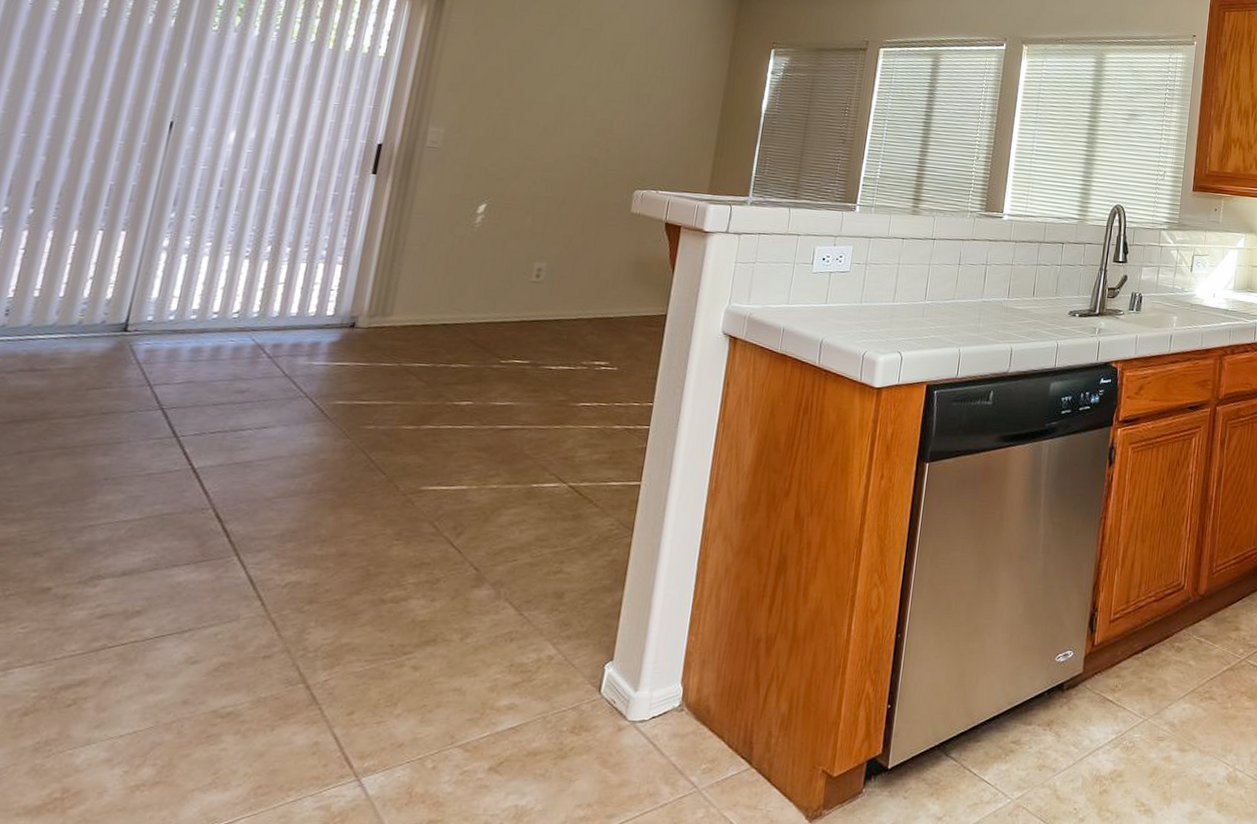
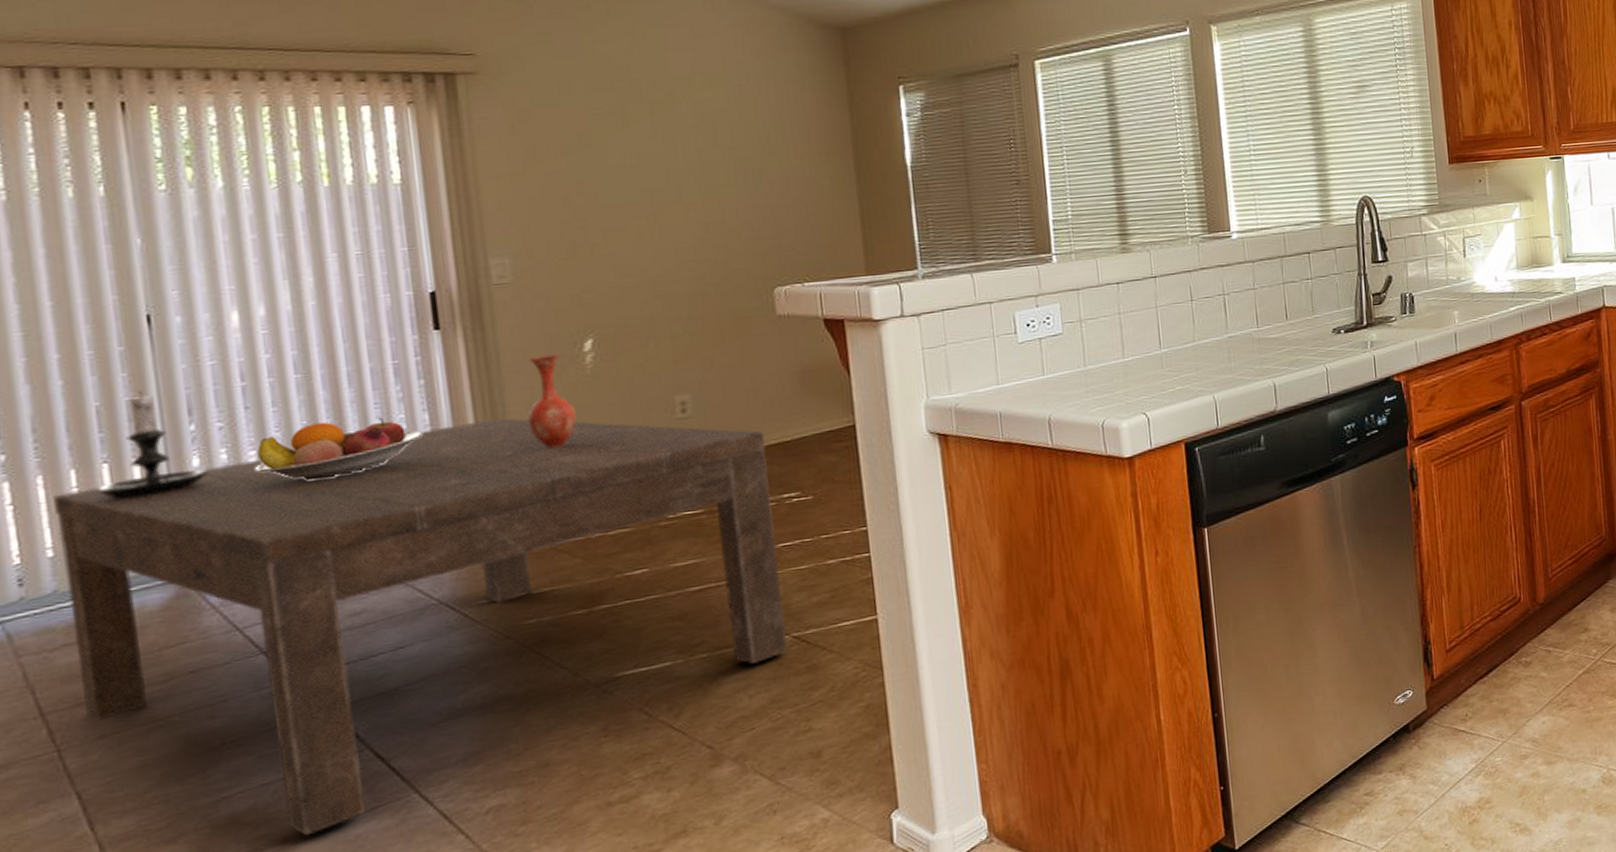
dining table: none [15,247,595,574] -> present [53,417,787,836]
candle holder: none [87,178,173,263] -> present [96,390,209,499]
fruit bowl: none [207,230,338,276] -> present [256,417,423,480]
vase: none [418,209,461,287] -> present [526,353,576,448]

